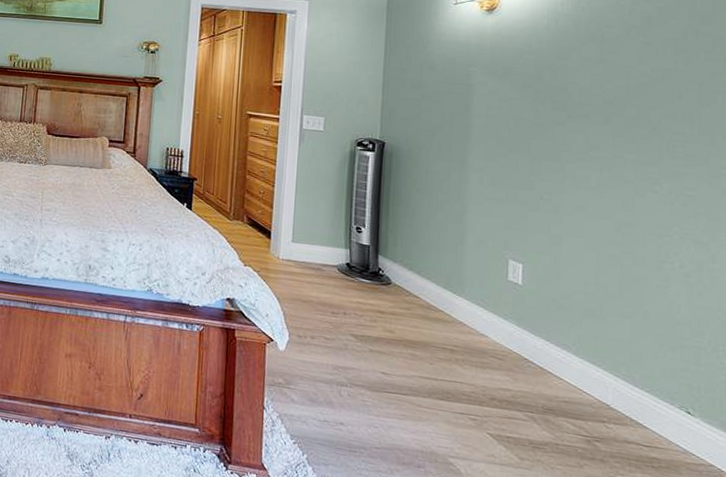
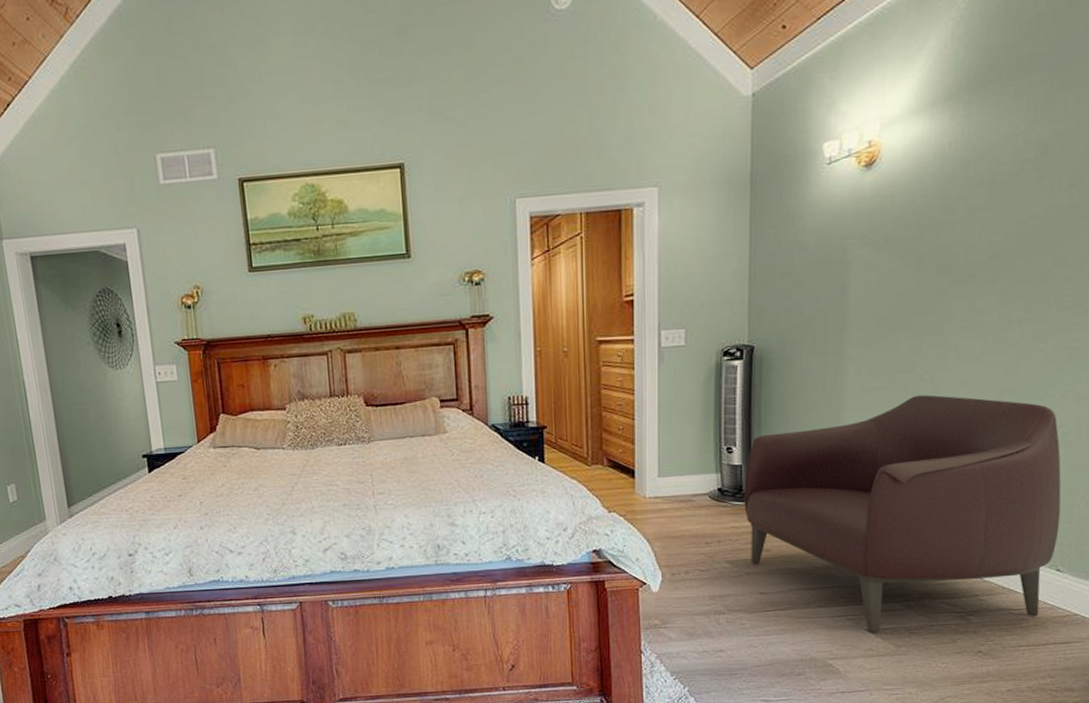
armchair: none [370,212,687,459] -> present [744,394,1062,633]

